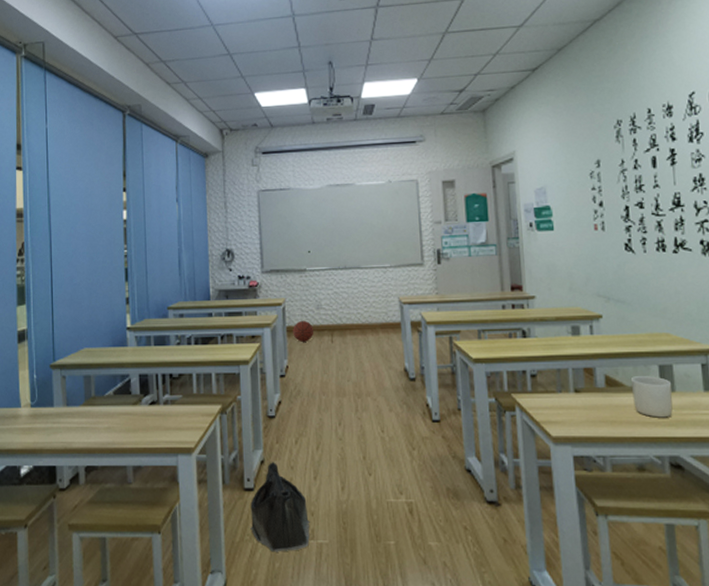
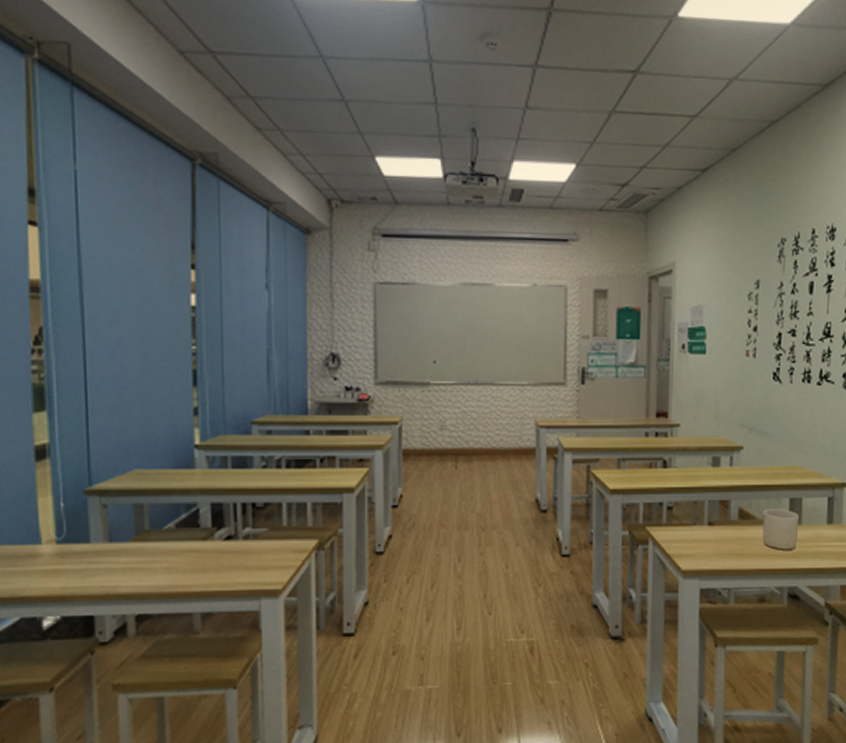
saddlebag: present [250,462,310,552] -> none [349,603,419,701]
basketball: present [293,320,313,342] -> none [410,442,434,467]

